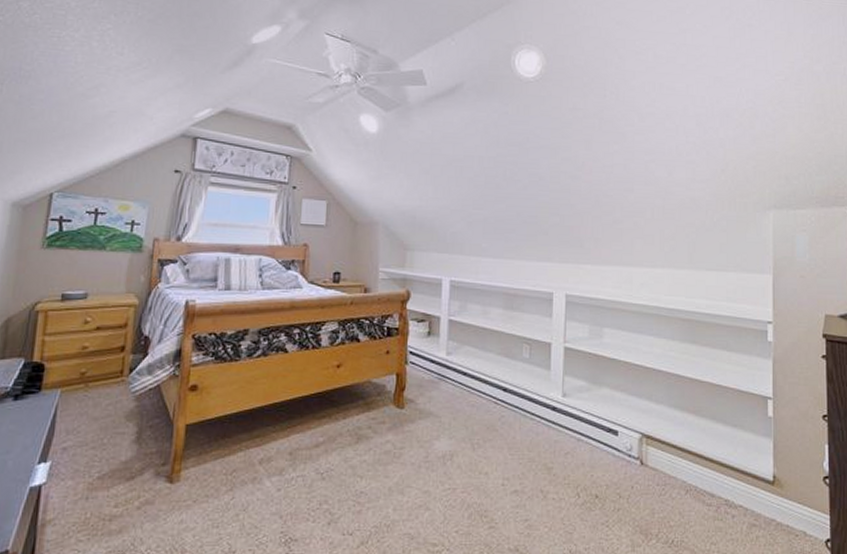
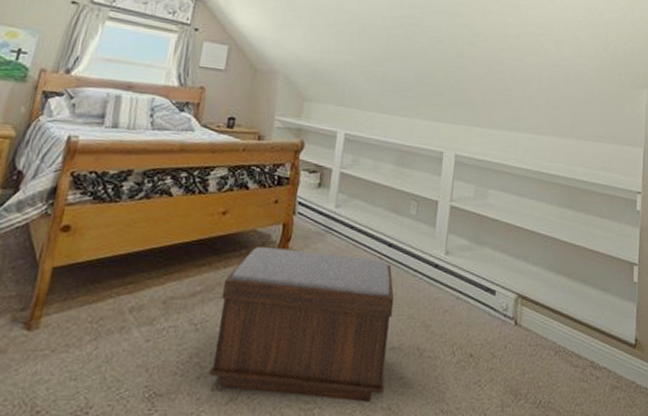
bench: none [338,398,513,544] -> present [208,247,395,402]

